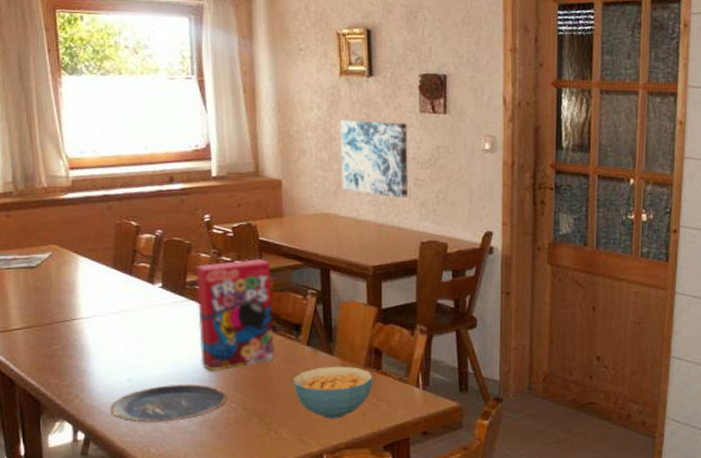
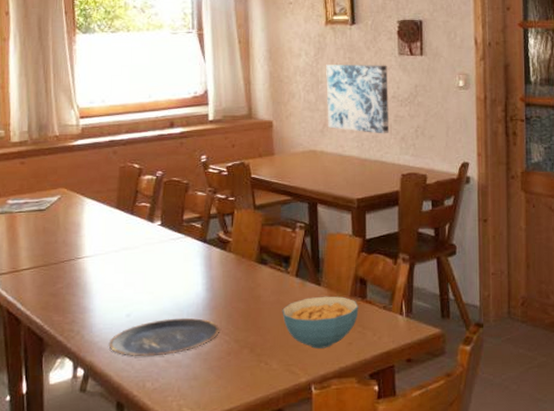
cereal box: present [196,259,275,371] -> none [192,195,266,305]

